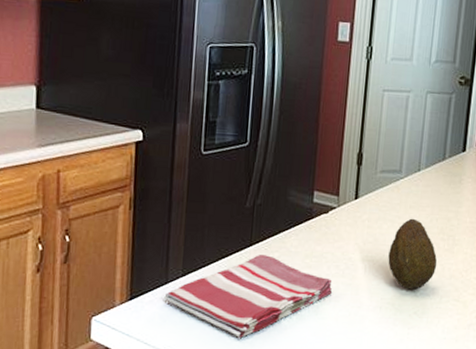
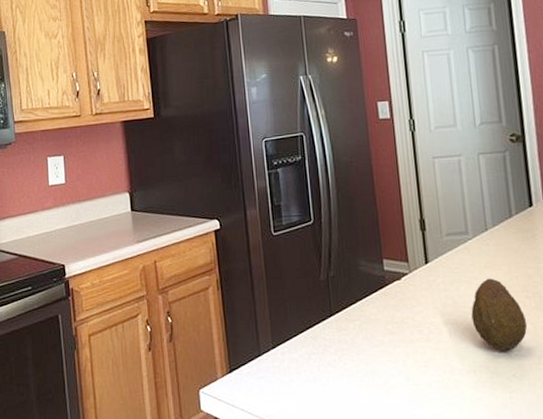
dish towel: present [164,255,333,338] -> none [259,324,421,406]

